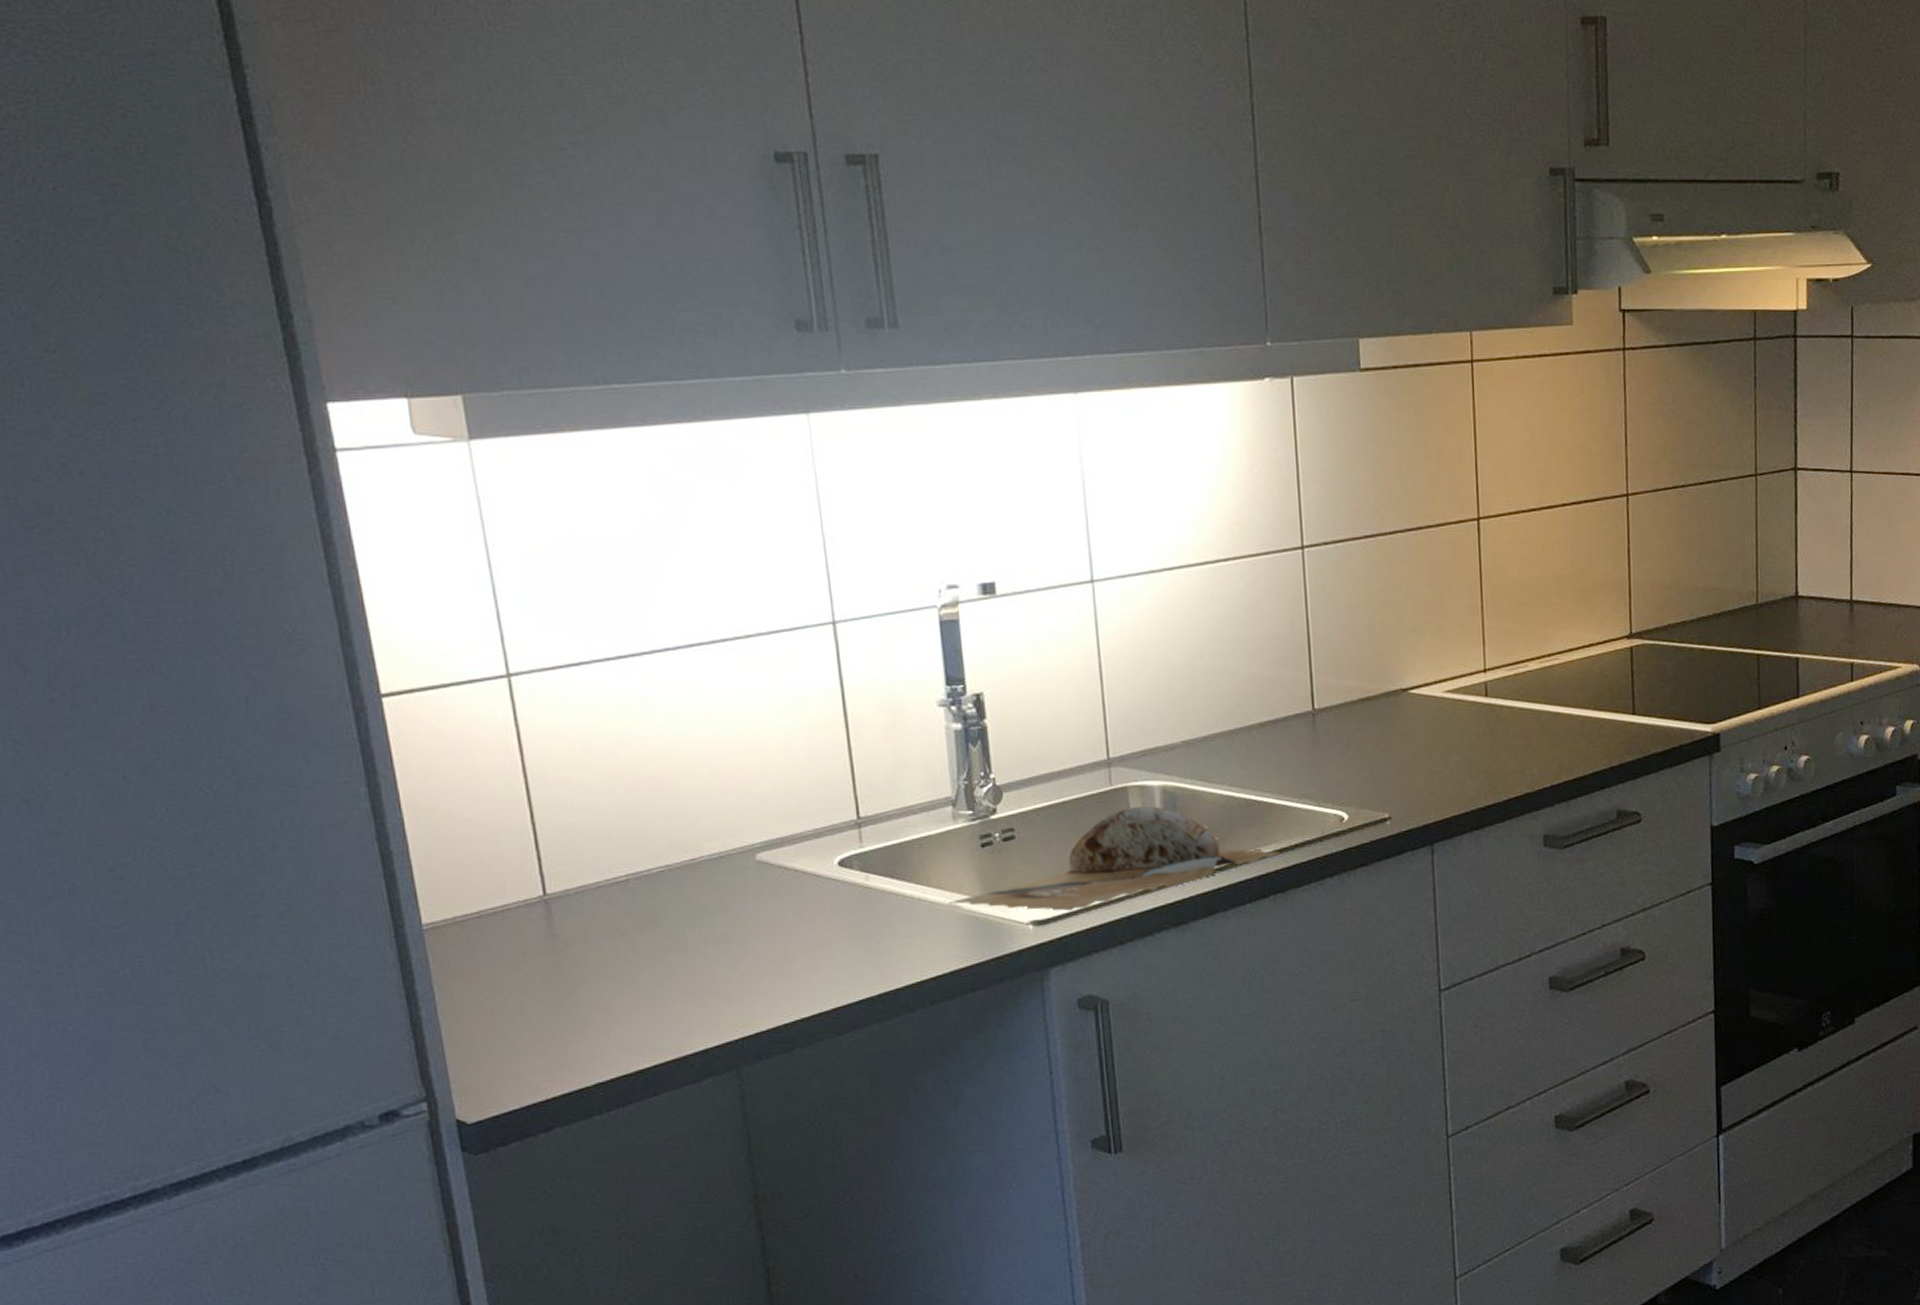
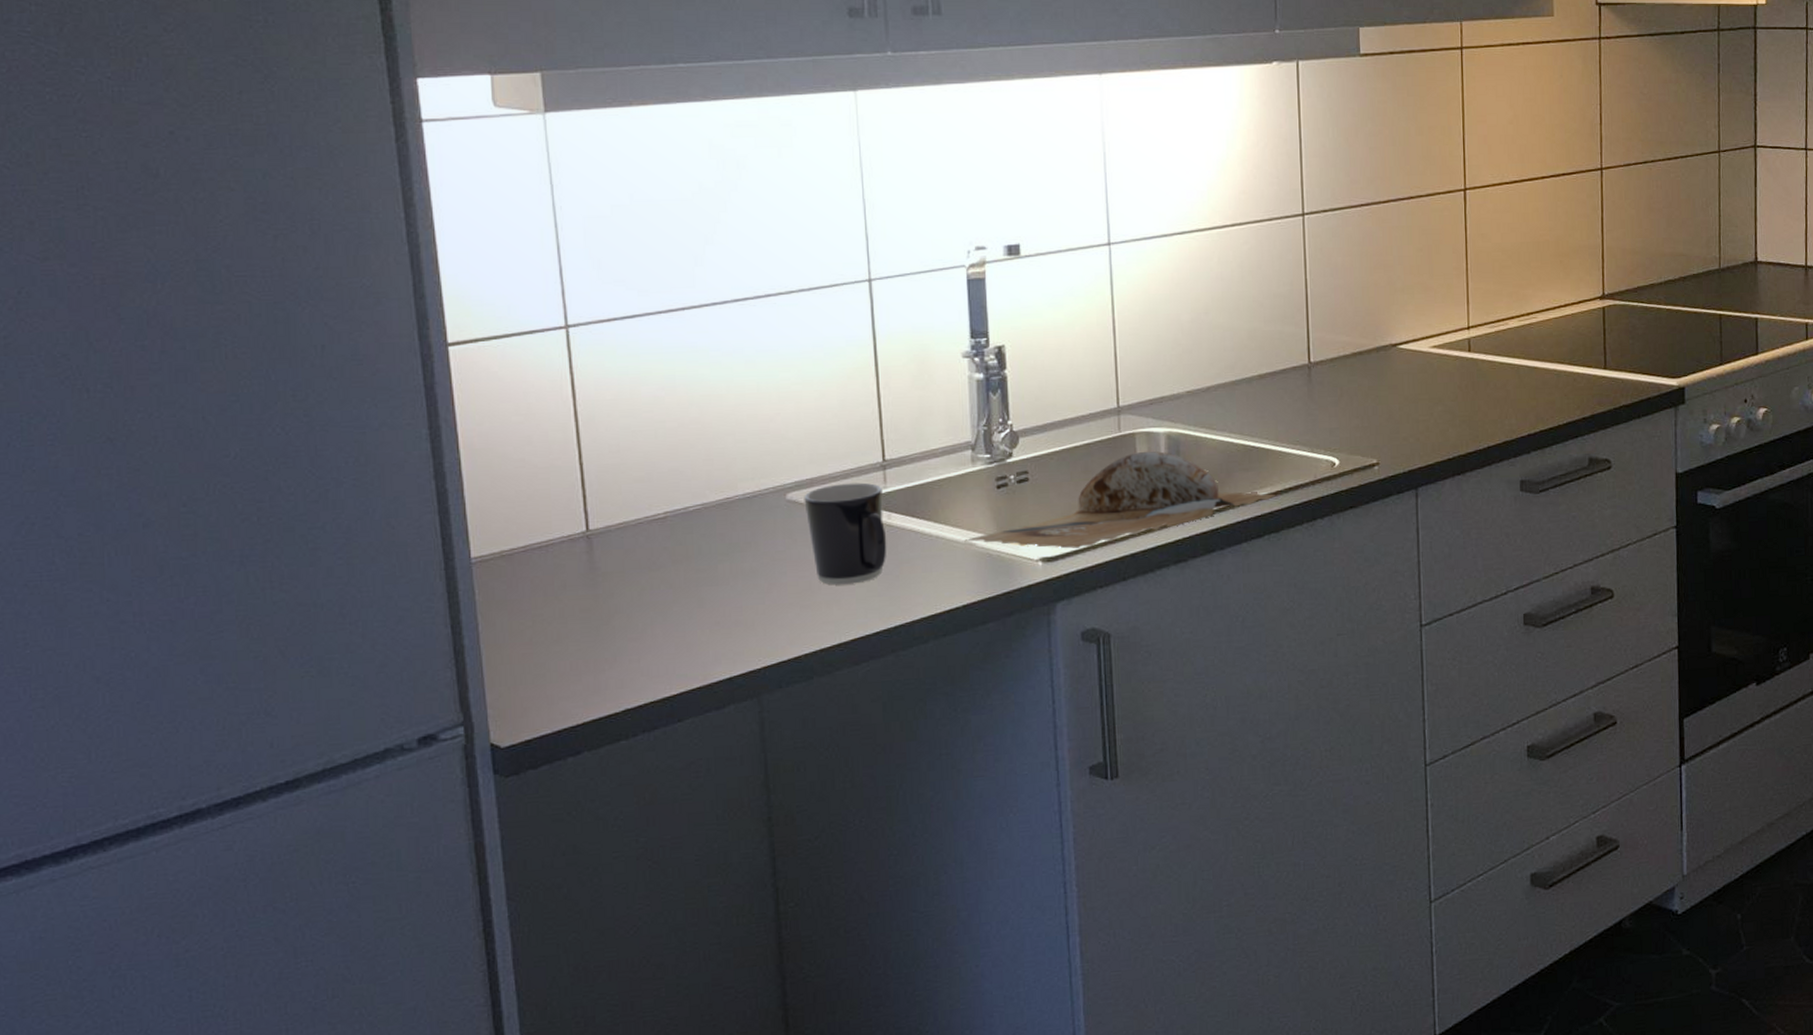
mug: none [774,842,867,951] -> present [804,482,887,585]

